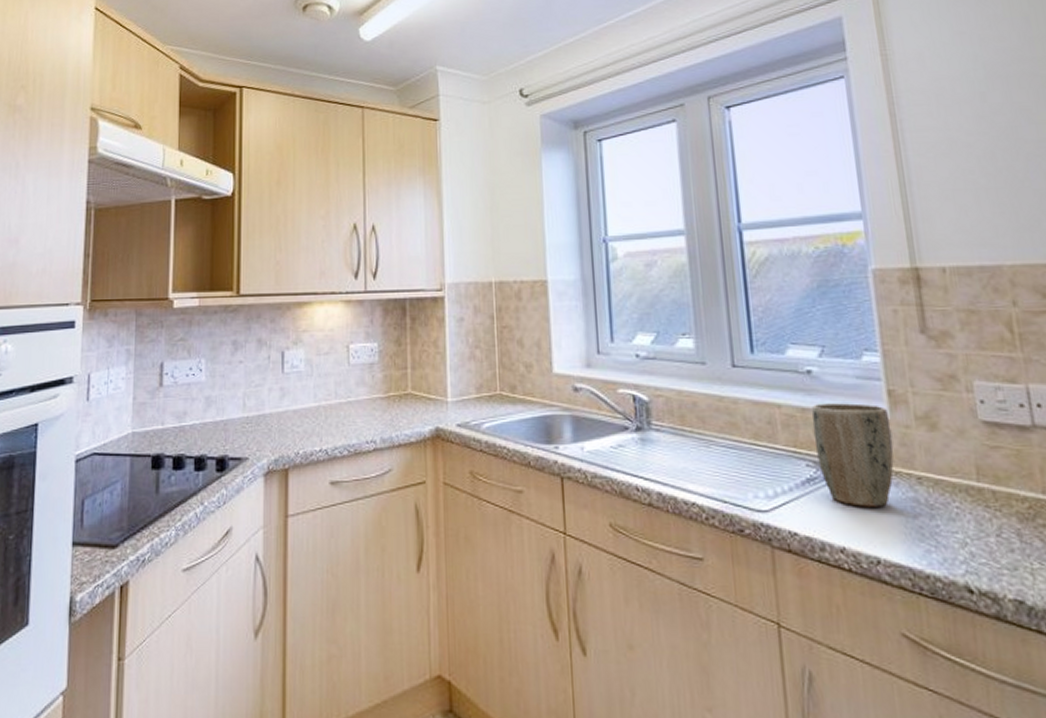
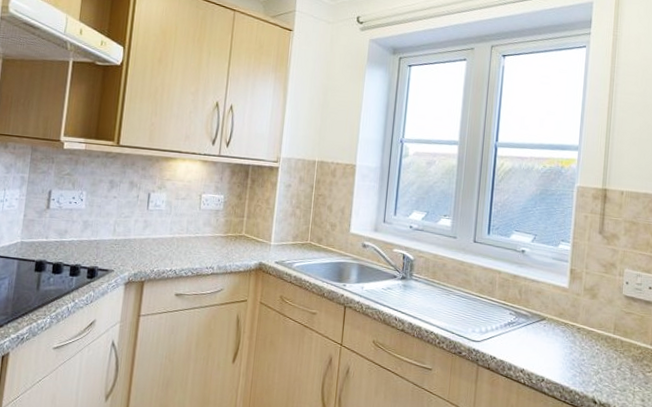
plant pot: present [811,403,894,507] -> none [517,273,569,345]

